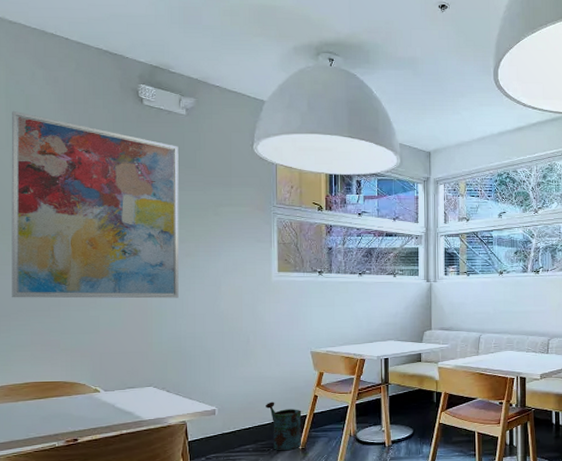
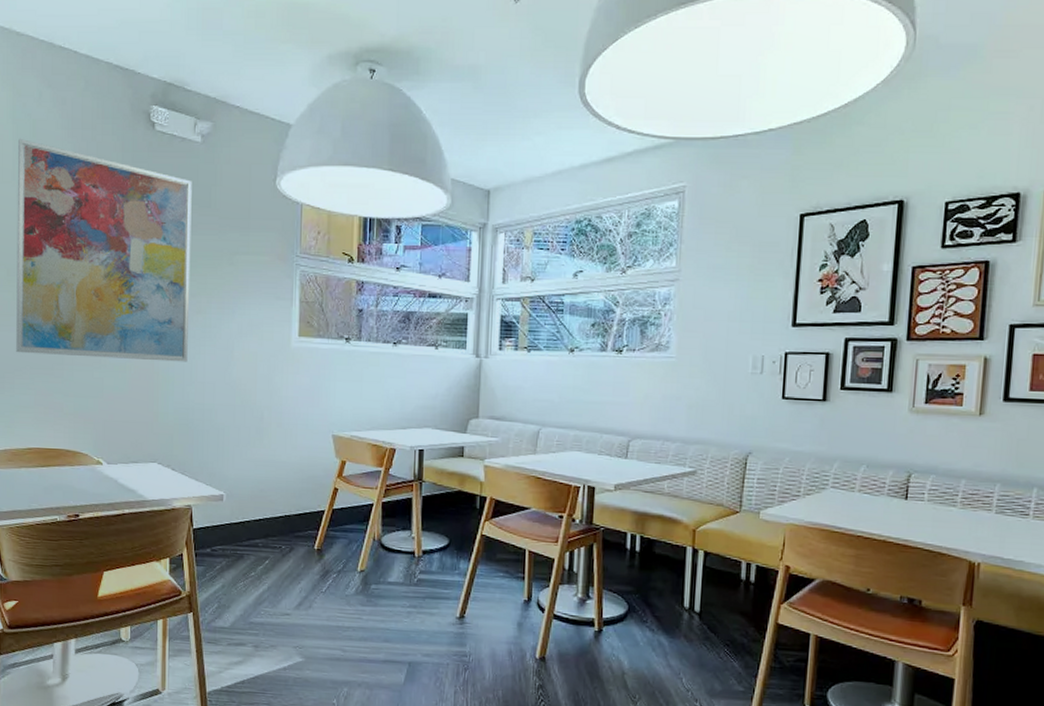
watering can: present [266,402,302,451] -> none [279,491,319,550]

